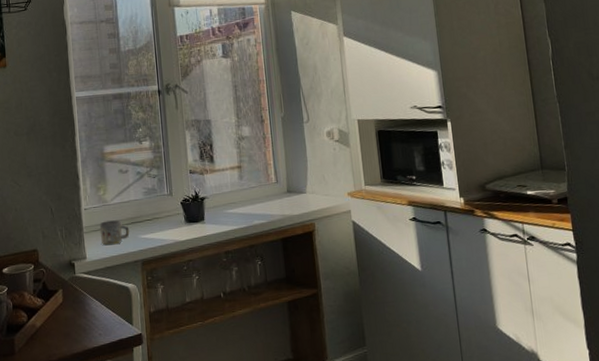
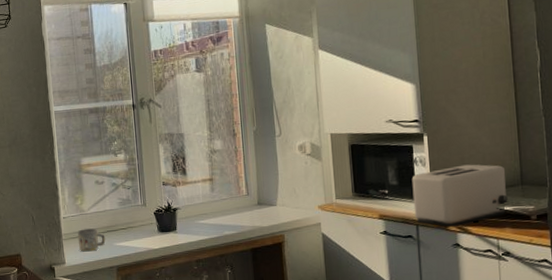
toaster: none [438,149,530,213] -> present [412,164,508,228]

